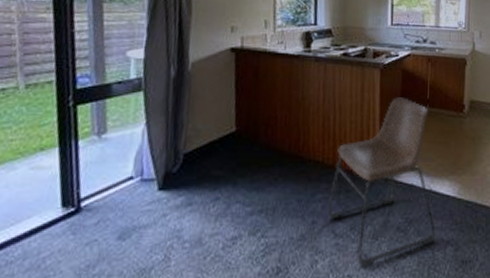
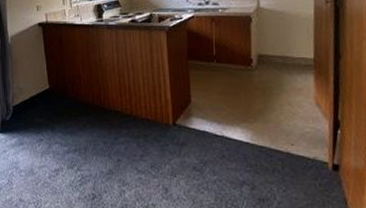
chair: present [327,97,436,268] -> none [129,55,231,199]

